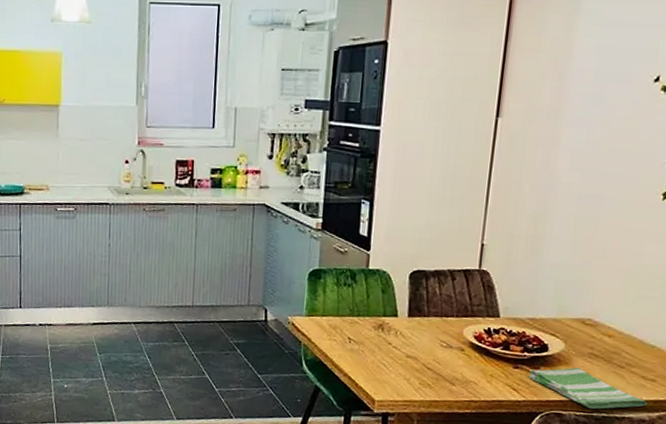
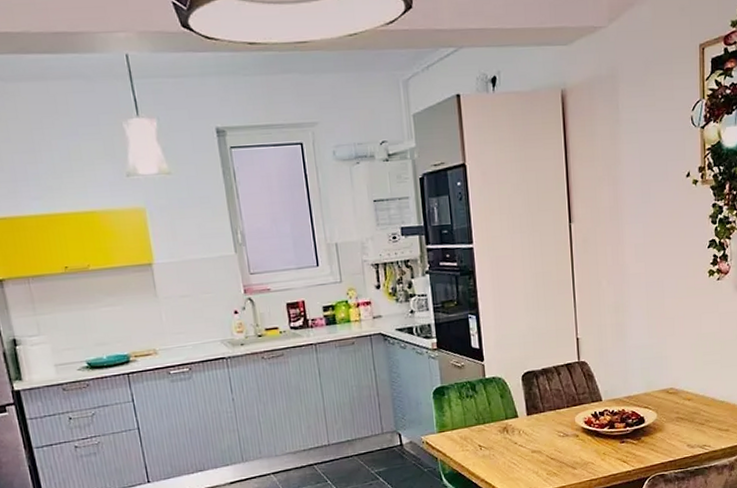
dish towel: present [529,367,648,409] -> none [633,431,726,465]

